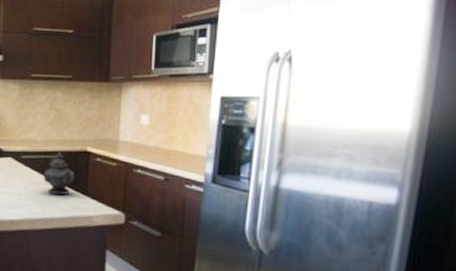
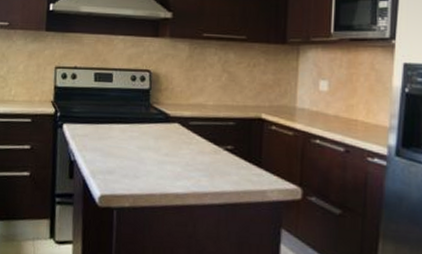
teapot: present [43,152,75,196] -> none [213,118,248,167]

